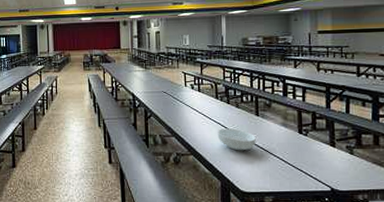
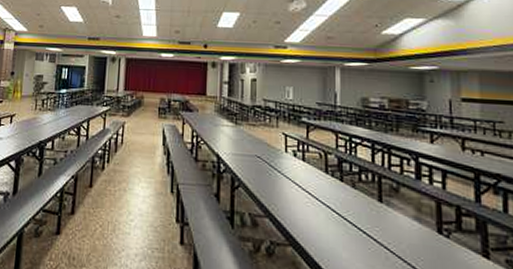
cereal bowl: present [217,128,256,151] -> none [326,214,378,249]

